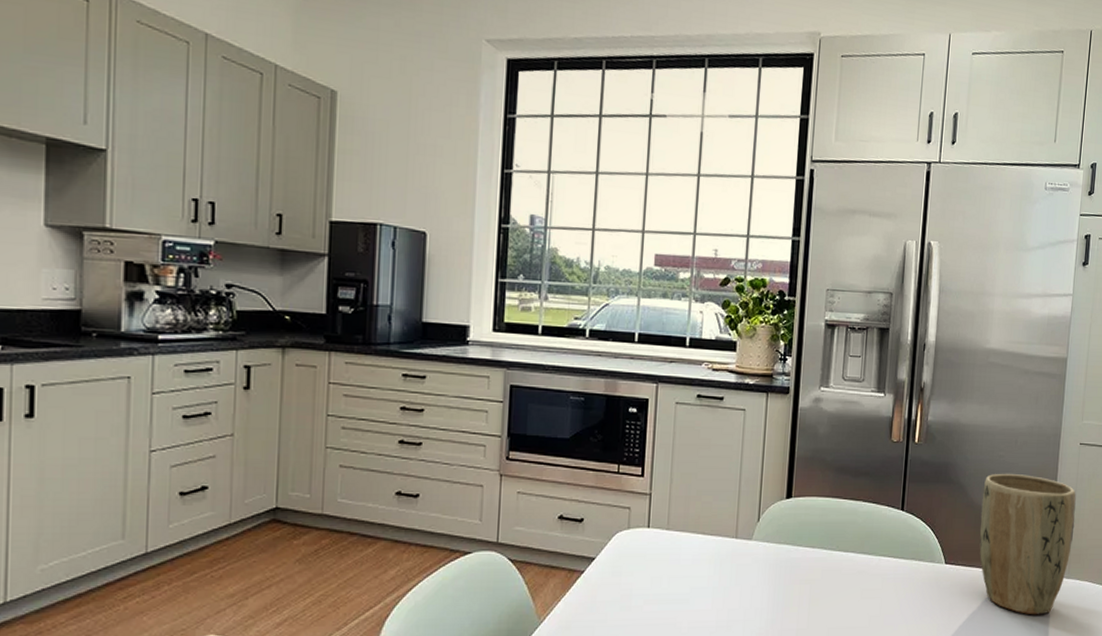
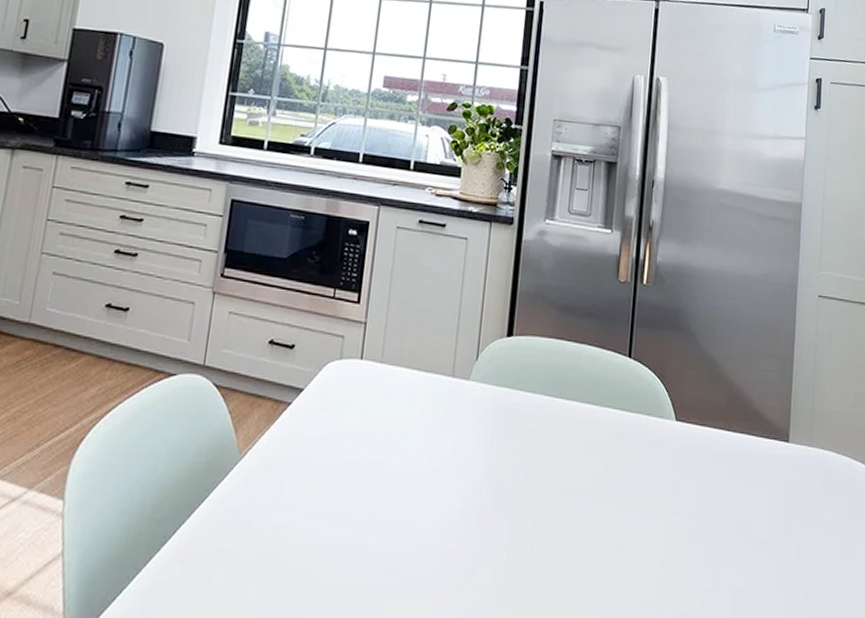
plant pot: present [979,473,1076,615] -> none [712,323,816,487]

